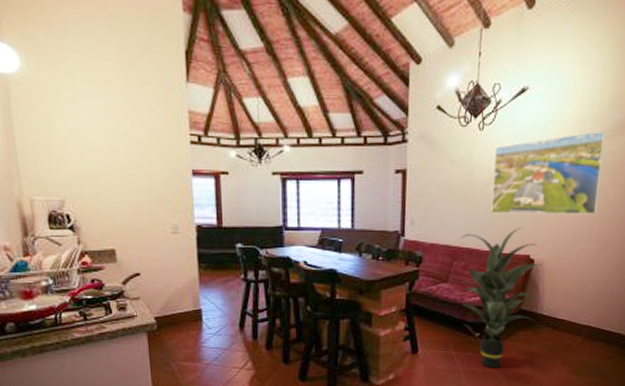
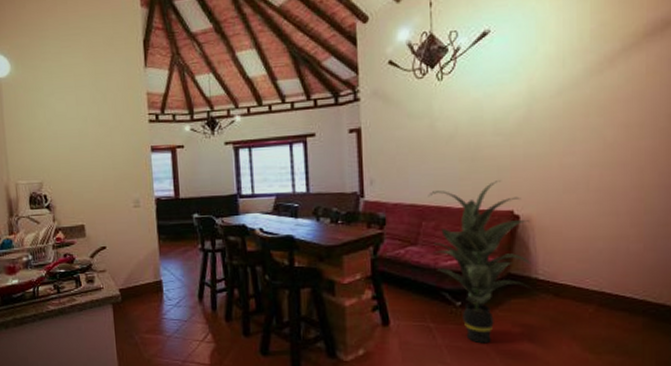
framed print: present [491,131,606,214] -> none [459,66,593,167]

